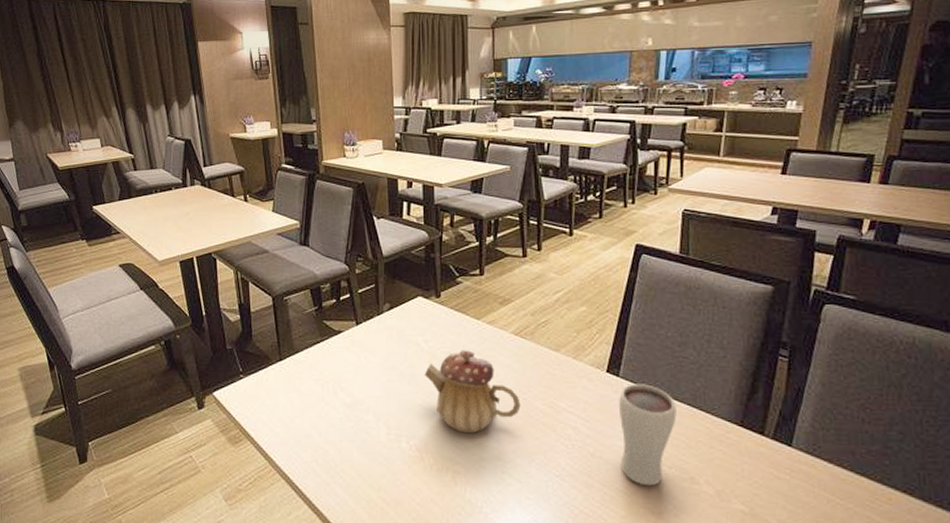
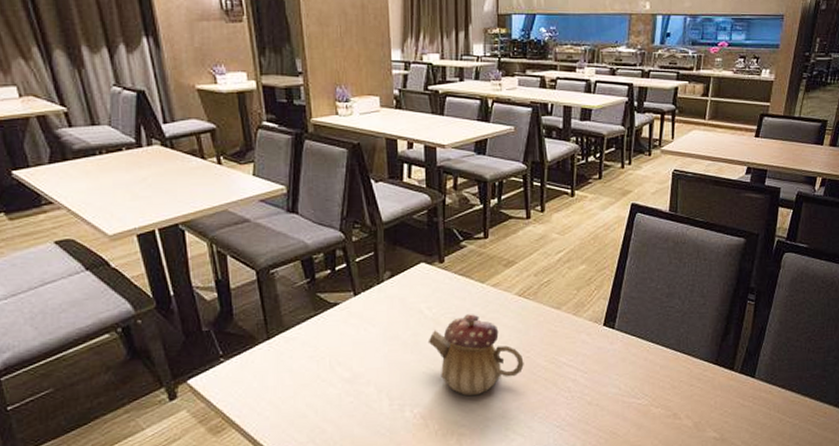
drinking glass: present [619,384,677,487] -> none [614,334,663,426]

